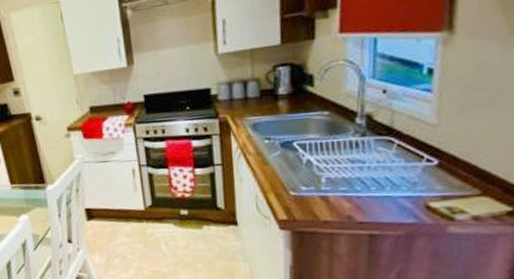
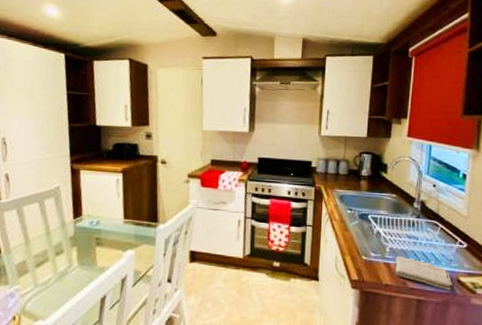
washcloth: none [335,186,418,221] -> present [395,257,452,291]

